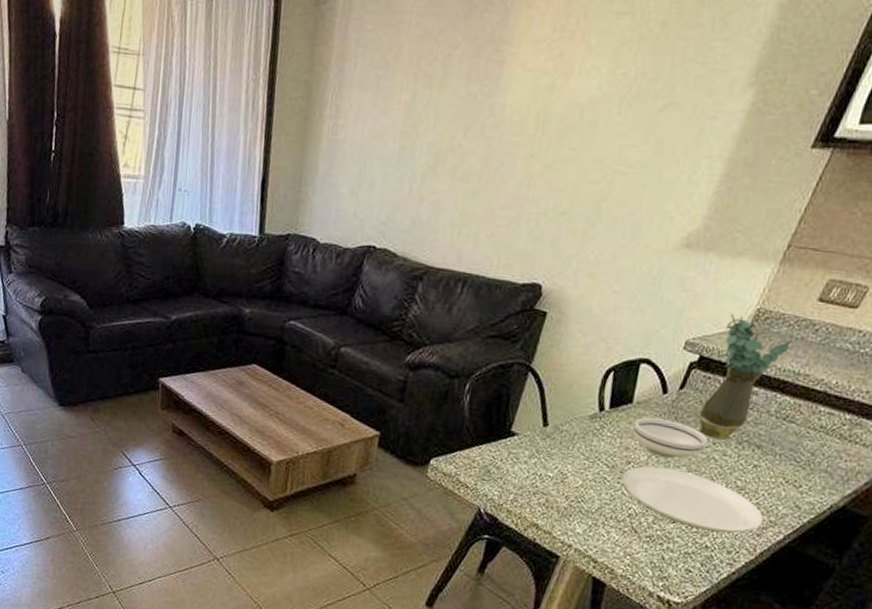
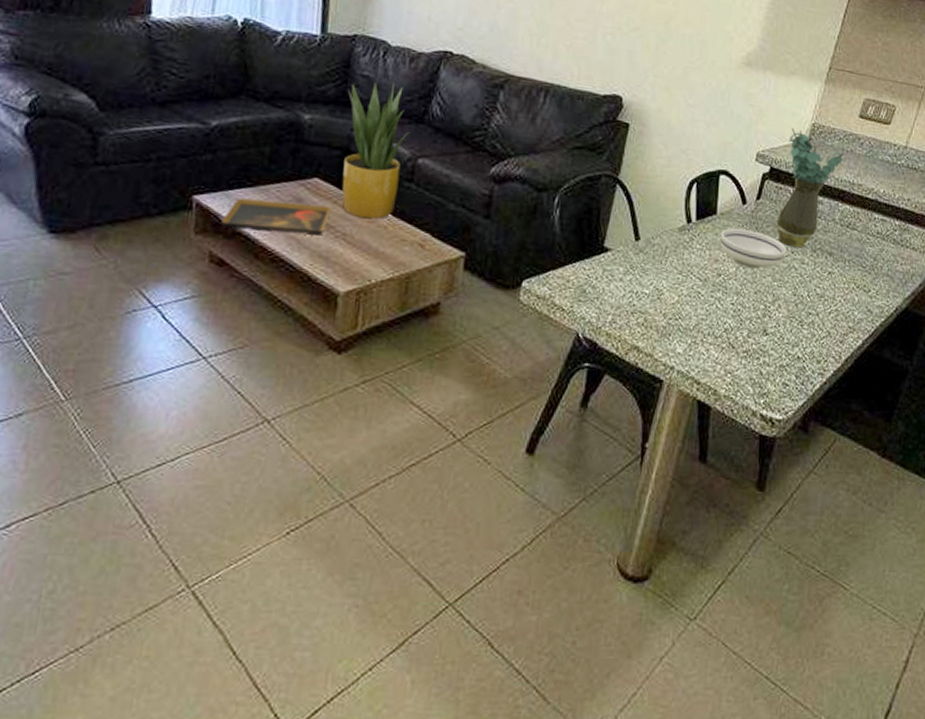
decorative tray: none [180,380,268,413] -> present [221,198,332,236]
planter: none [275,278,333,401] -> present [341,82,408,219]
plate: present [622,466,764,533] -> none [714,277,844,342]

